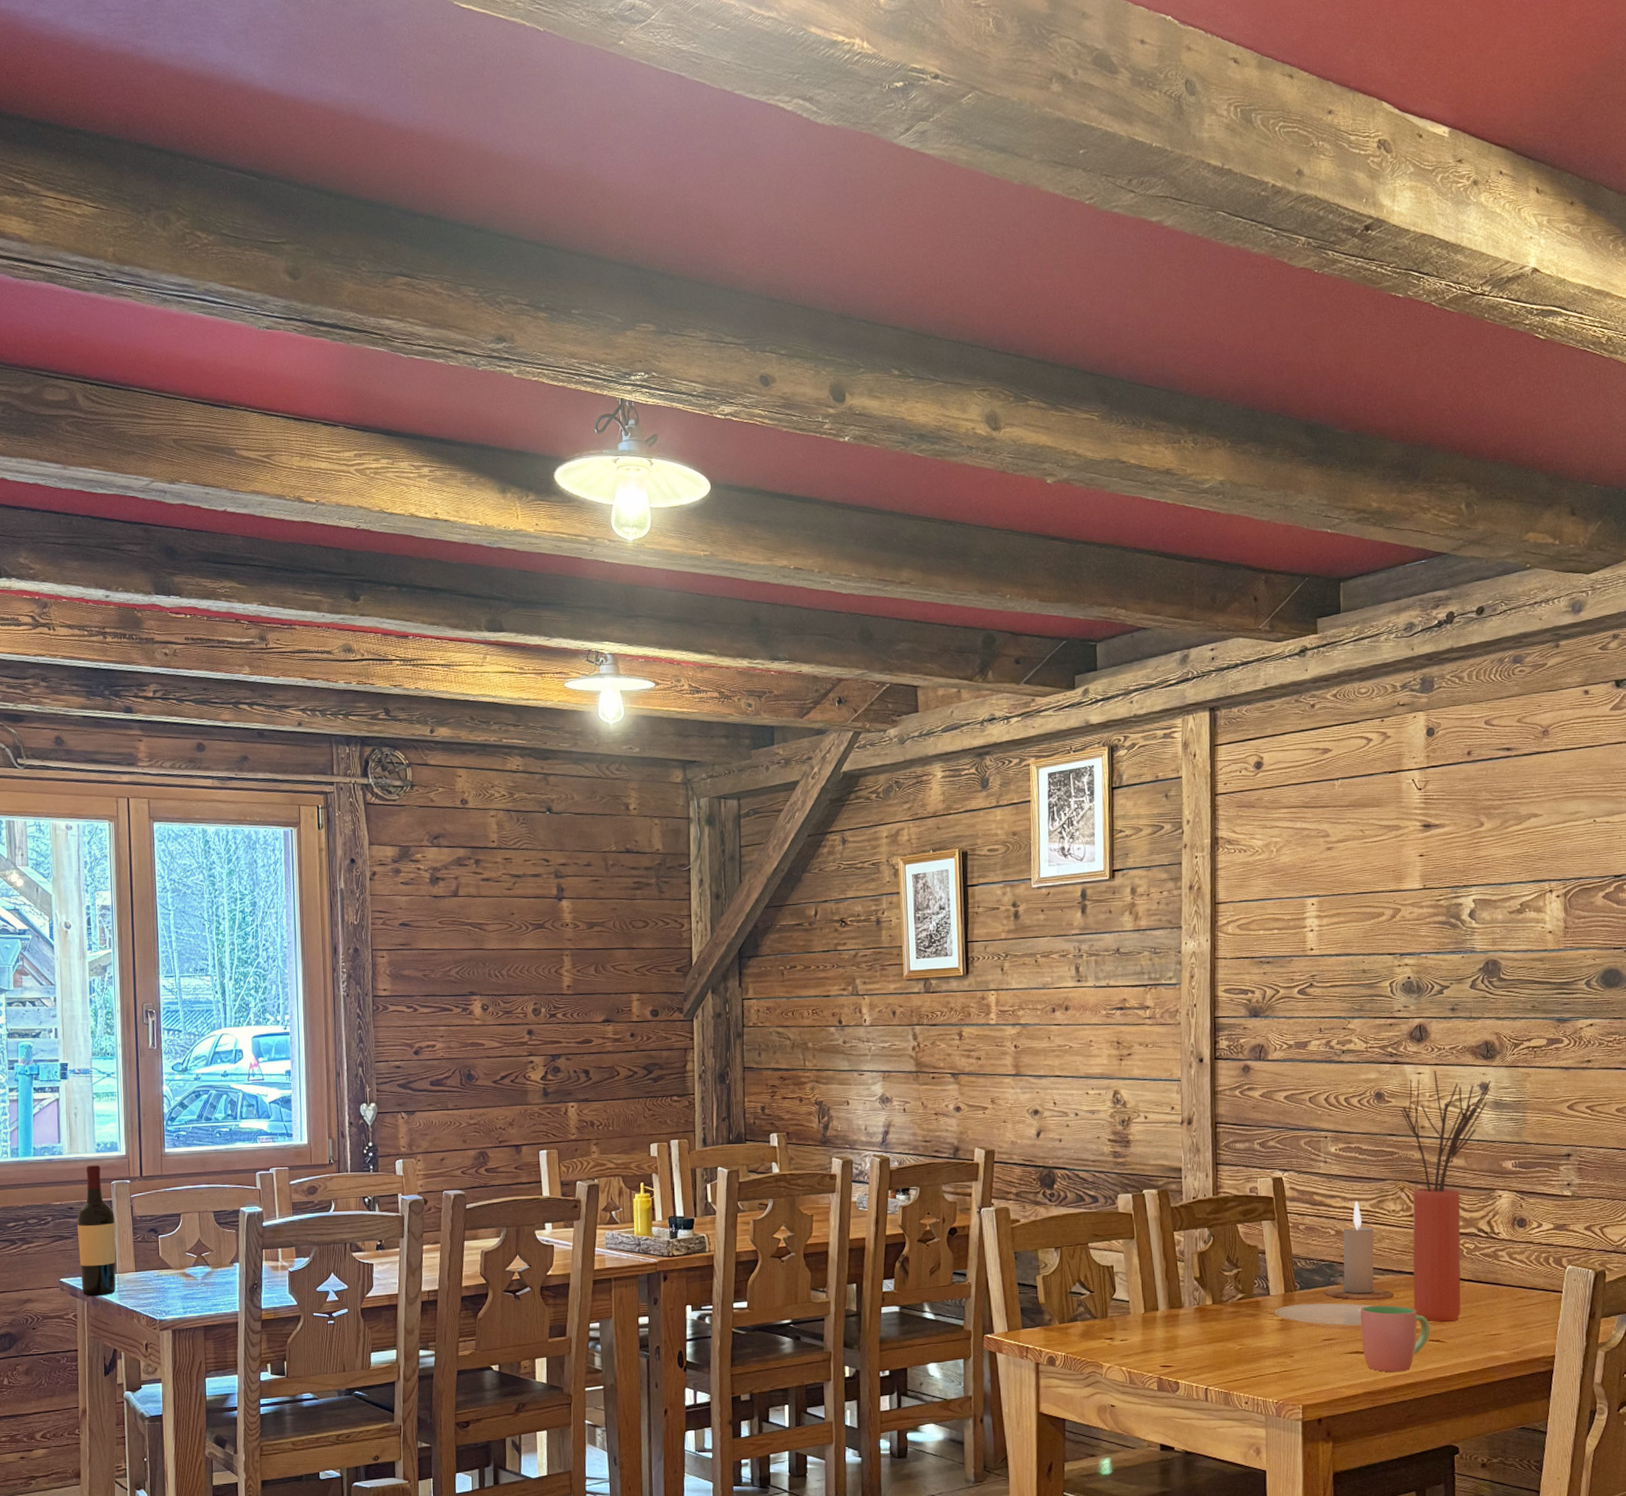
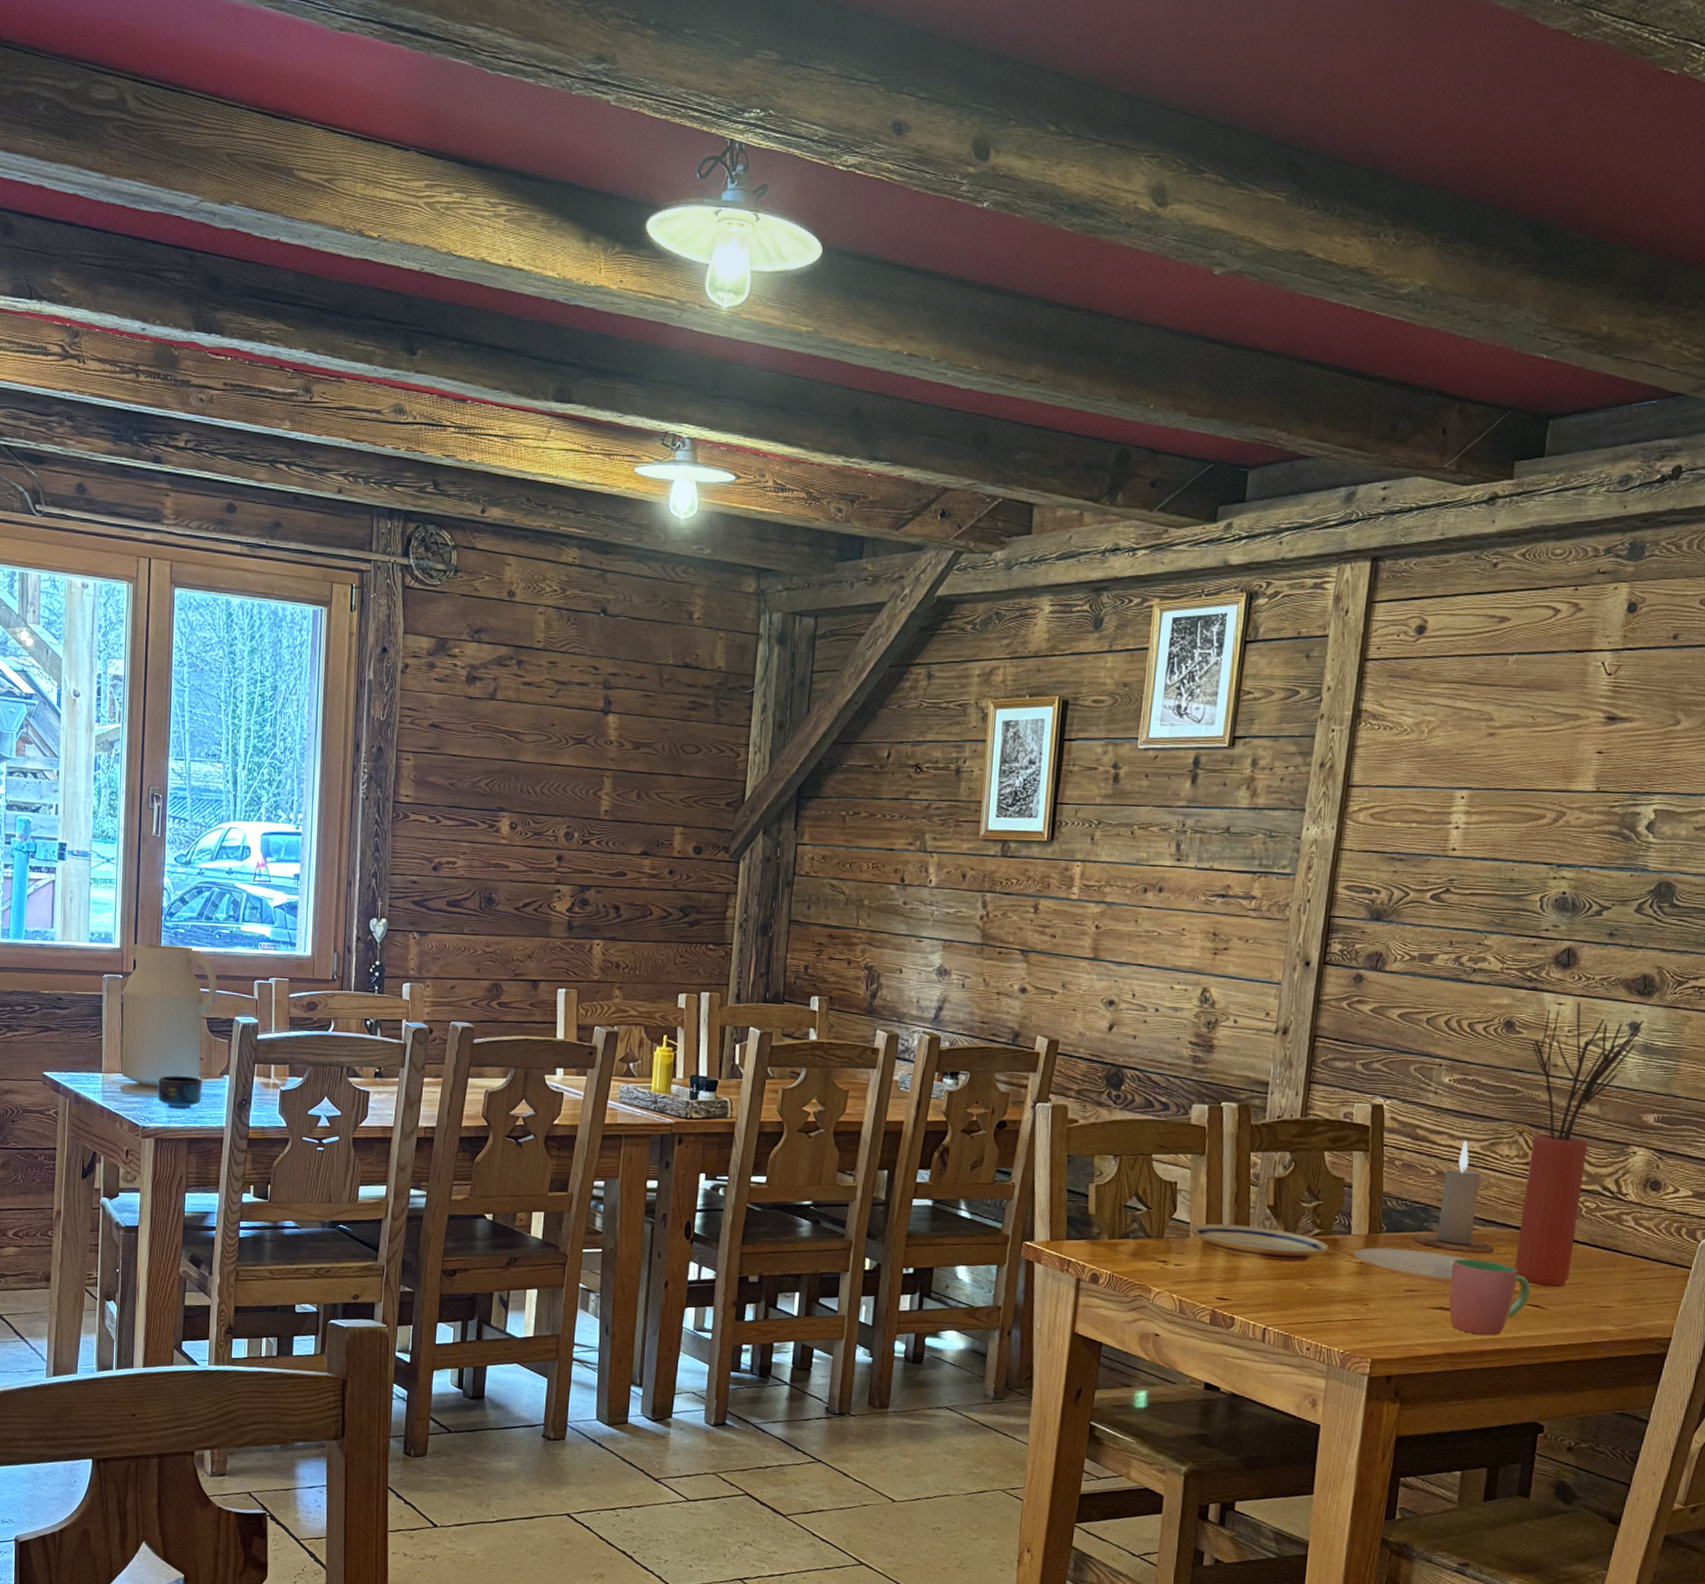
wine bottle: present [77,1165,116,1297] -> none [64,955,104,1095]
water jug: none [130,1147,222,1293] -> present [119,943,219,1099]
mug: none [172,1268,214,1299] -> present [158,1075,202,1109]
plate: none [1131,1297,1253,1327] -> present [1191,1223,1329,1262]

